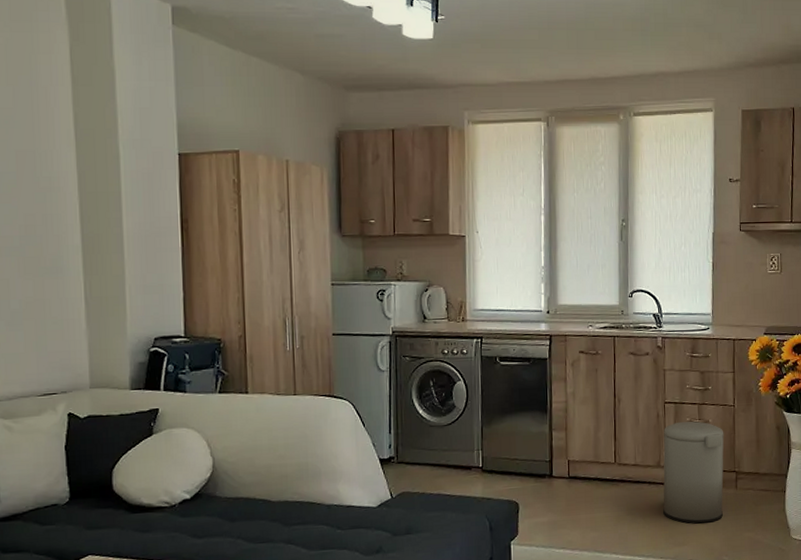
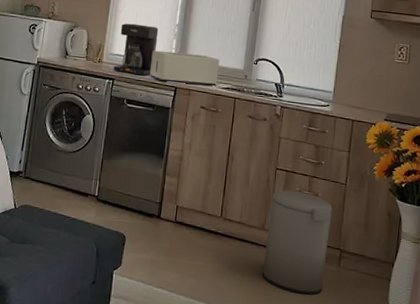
coffee maker: none [479,272,524,329] -> present [113,23,159,76]
toaster: none [520,296,594,331] -> present [150,50,220,86]

